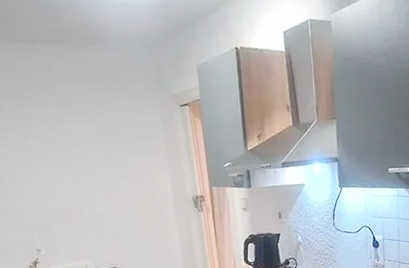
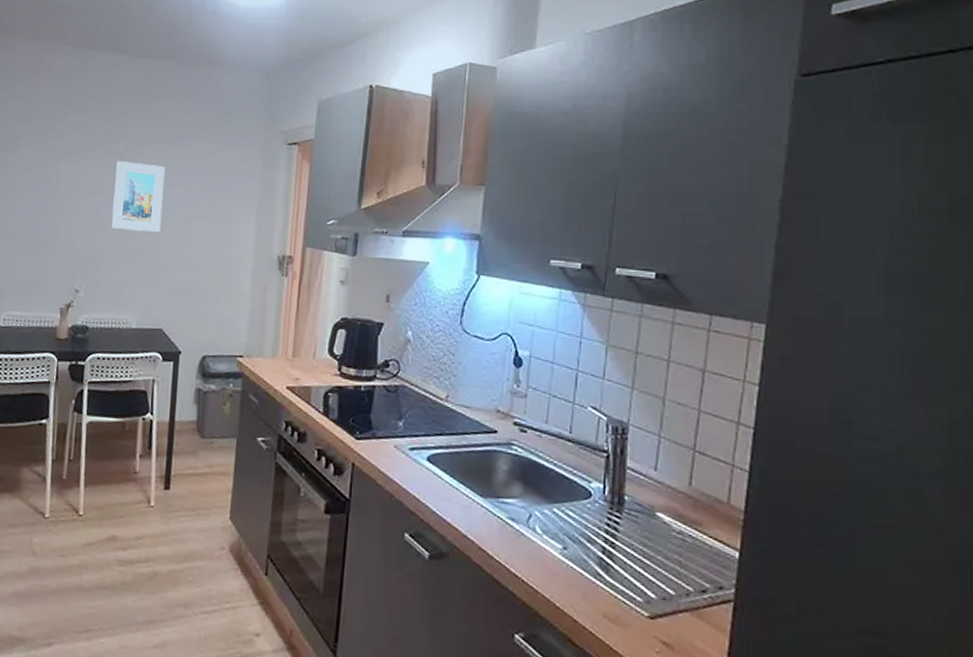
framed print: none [41,138,94,196] -> present [111,161,166,233]

